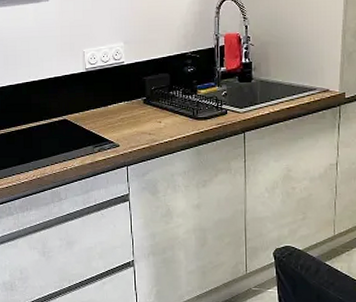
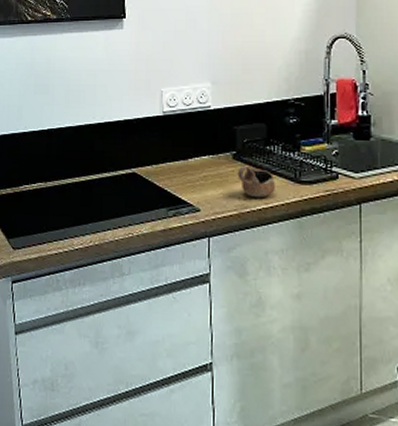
cup: none [148,108,178,133] -> present [237,165,275,198]

